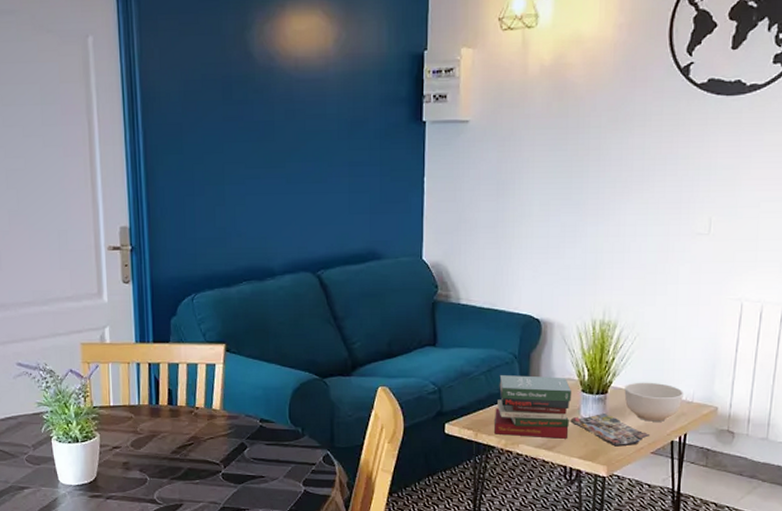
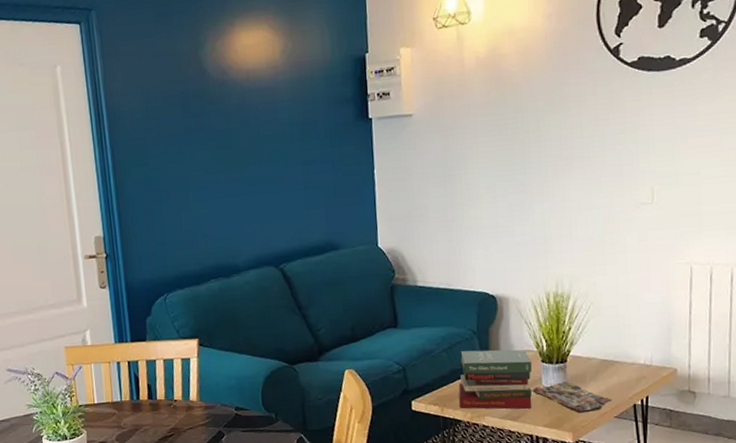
bowl: present [624,382,685,422] -> none [583,348,643,387]

